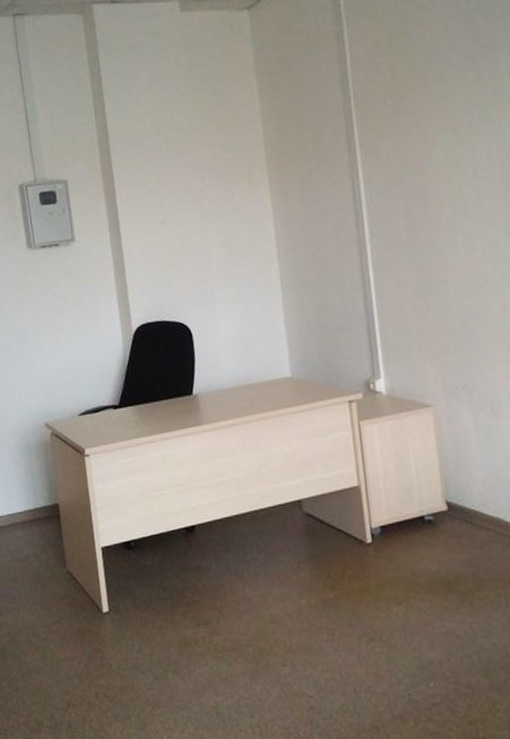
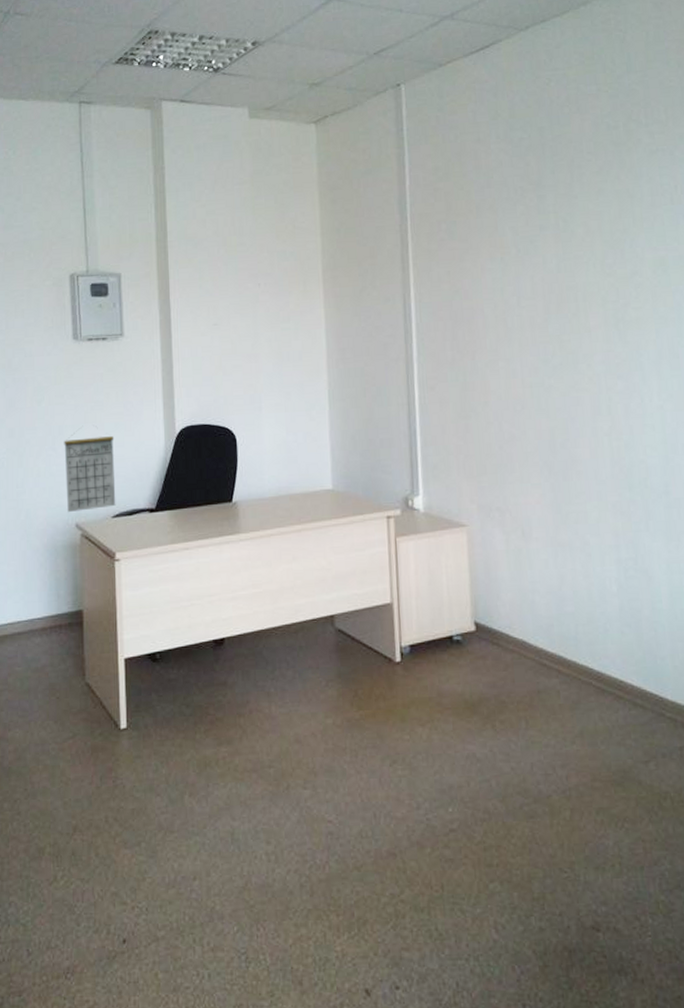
calendar: none [27,338,81,413] -> present [64,433,116,513]

